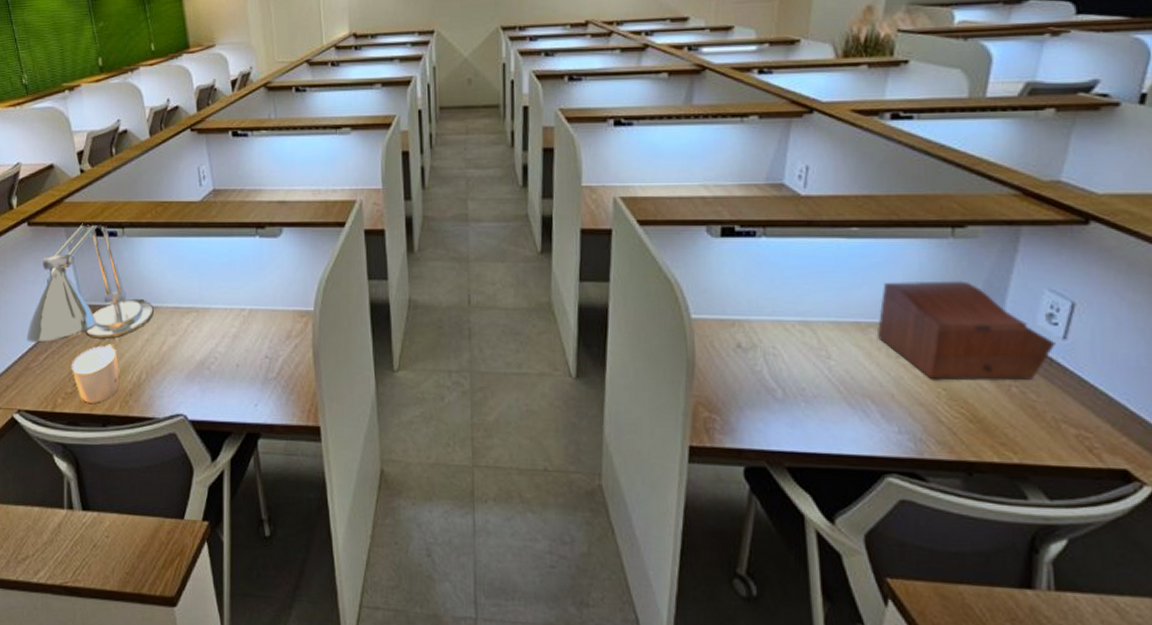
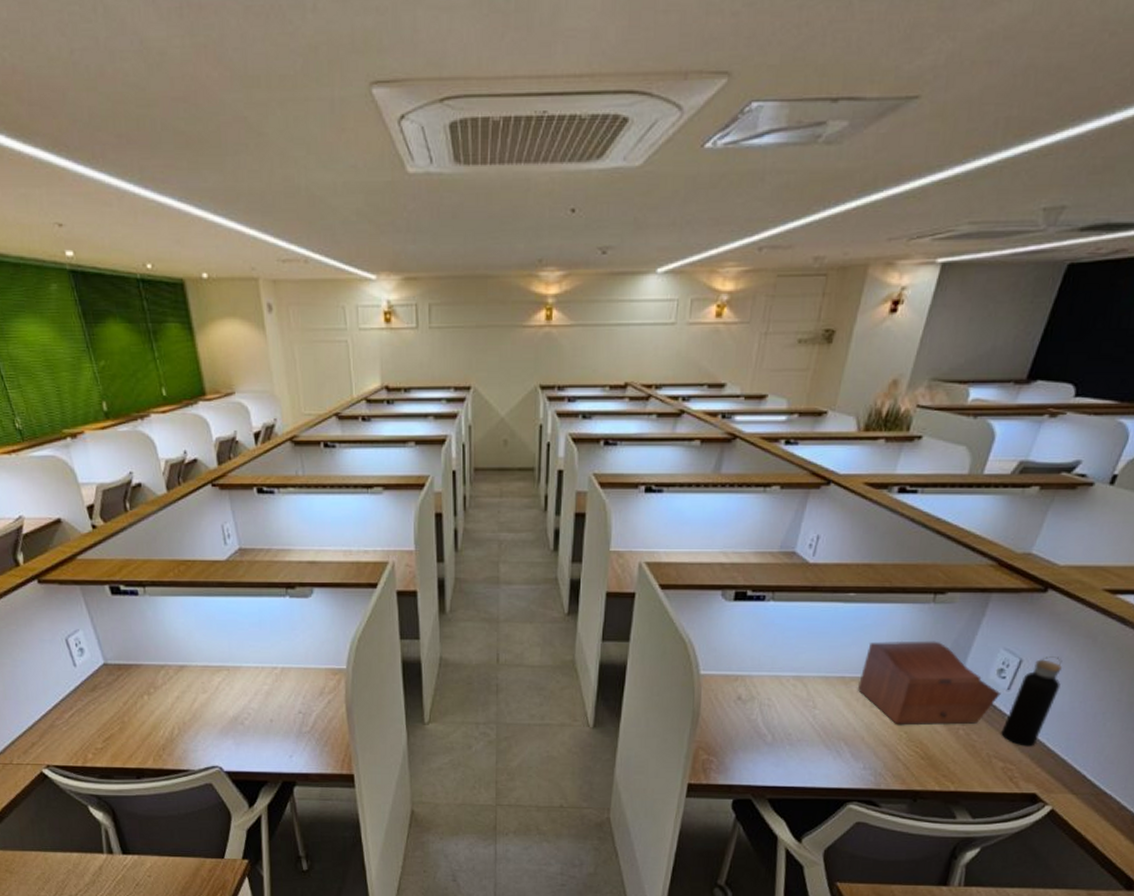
desk lamp: present [25,223,154,343] -> none [47,581,182,701]
mug: present [72,344,119,403] -> none [100,702,152,758]
water bottle: none [1065,299,1130,409] -> present [1001,656,1063,747]

